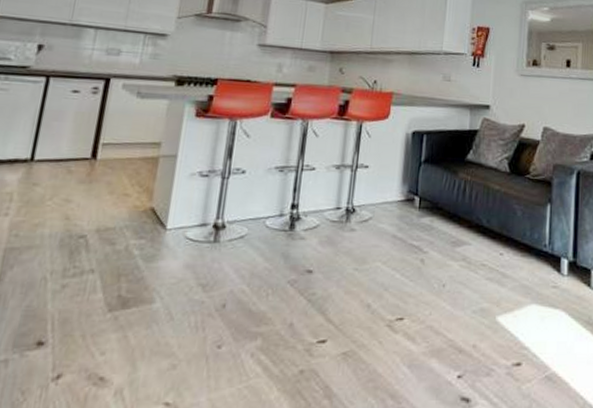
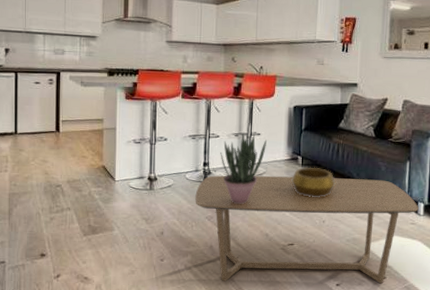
coffee table: none [274,222,562,377] -> present [195,175,419,284]
potted plant: none [314,165,376,263] -> present [220,133,266,205]
decorative bowl: none [404,210,461,252] -> present [291,167,336,197]

